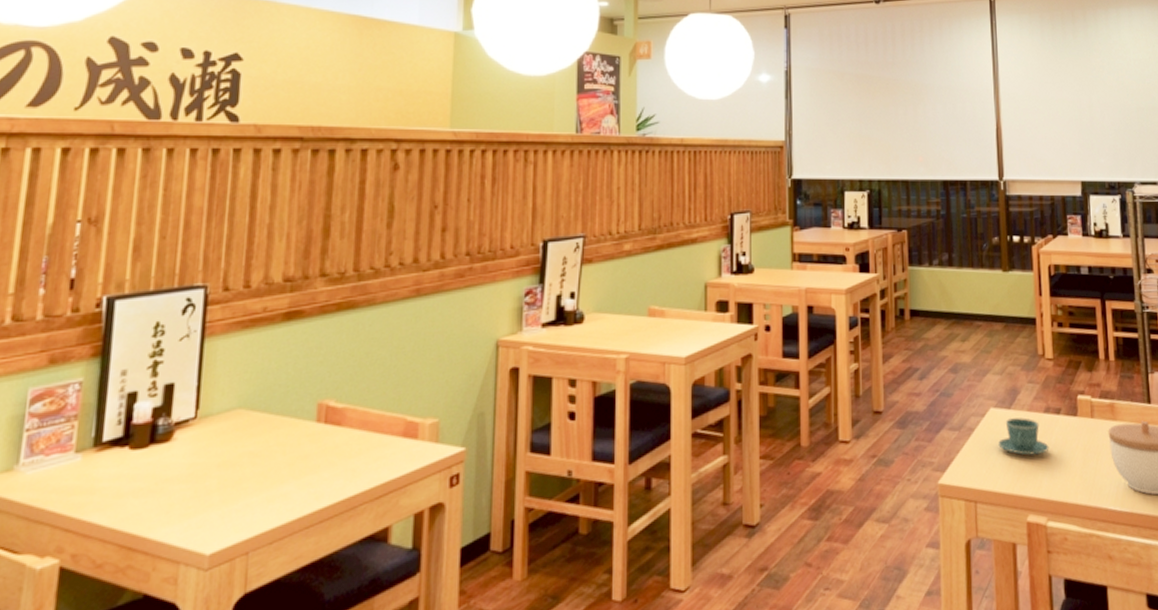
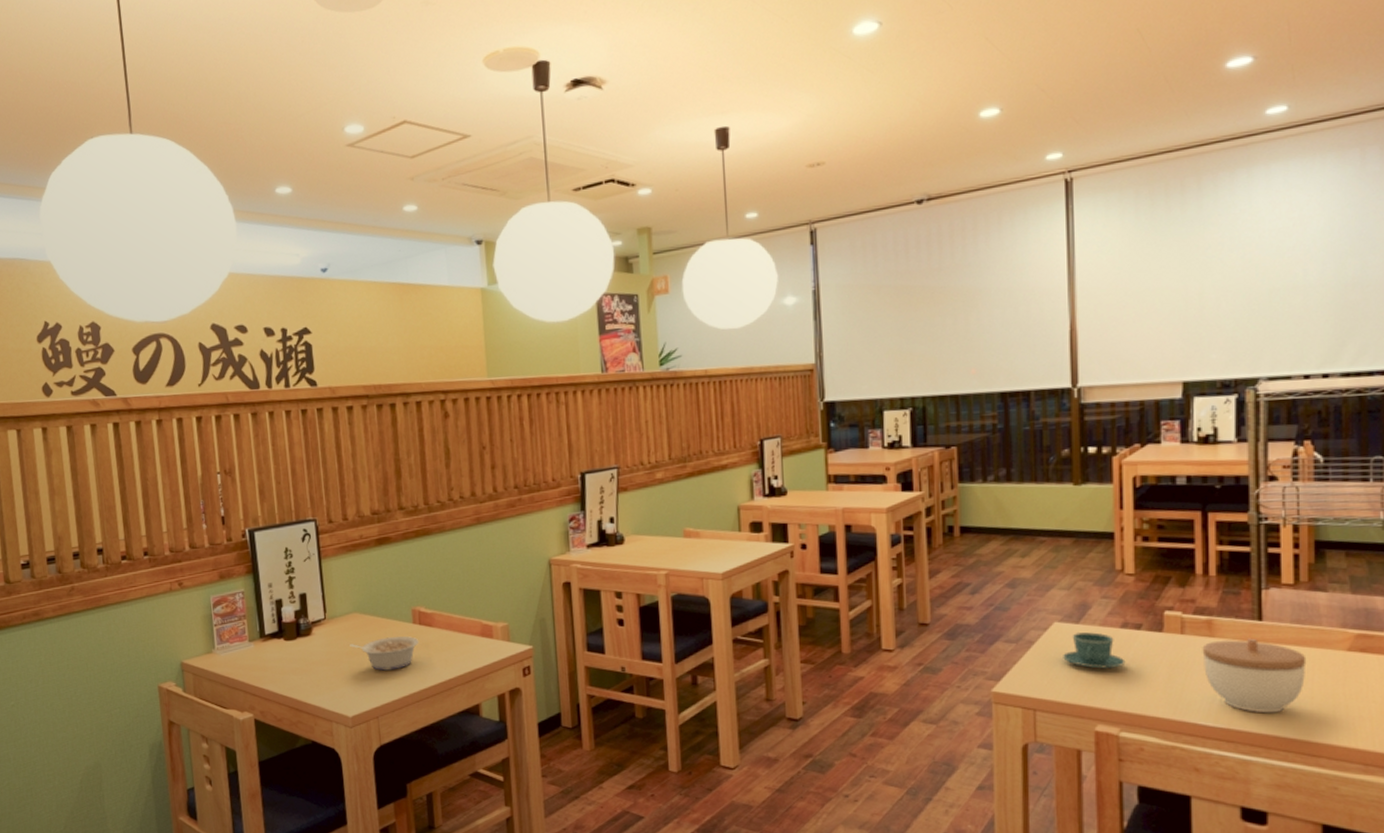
legume: none [224,439,322,488] -> present [350,636,419,671]

